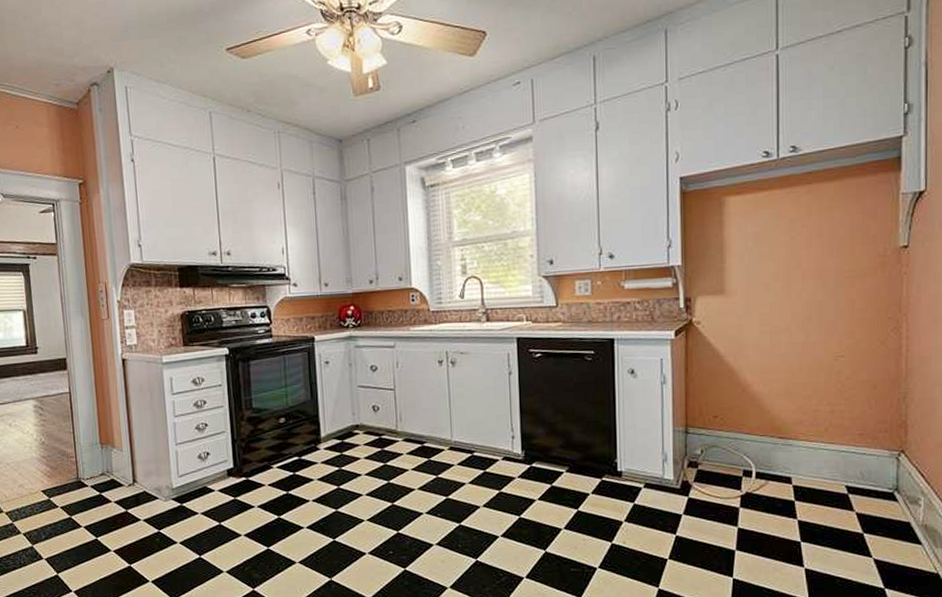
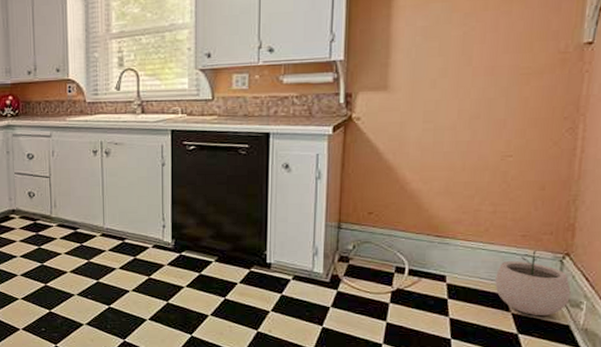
plant pot: none [838,448,909,514] -> present [495,250,571,316]

